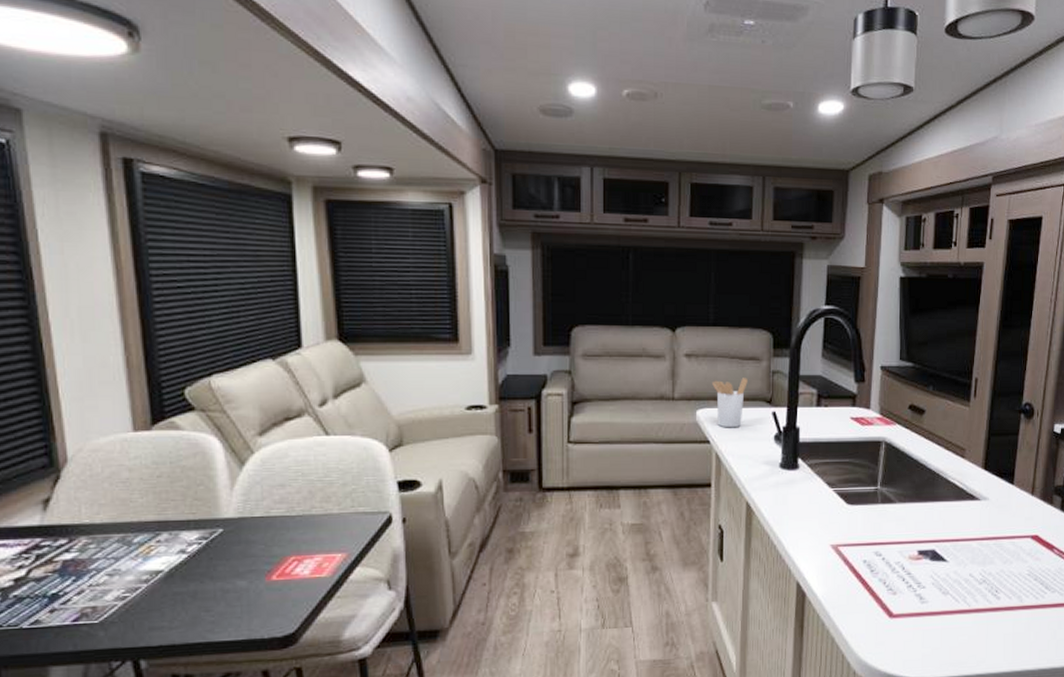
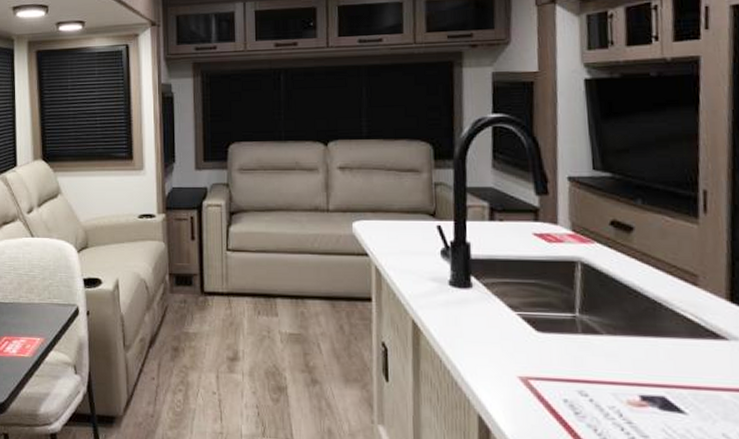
utensil holder: present [712,378,748,428] -> none [368,190,407,241]

